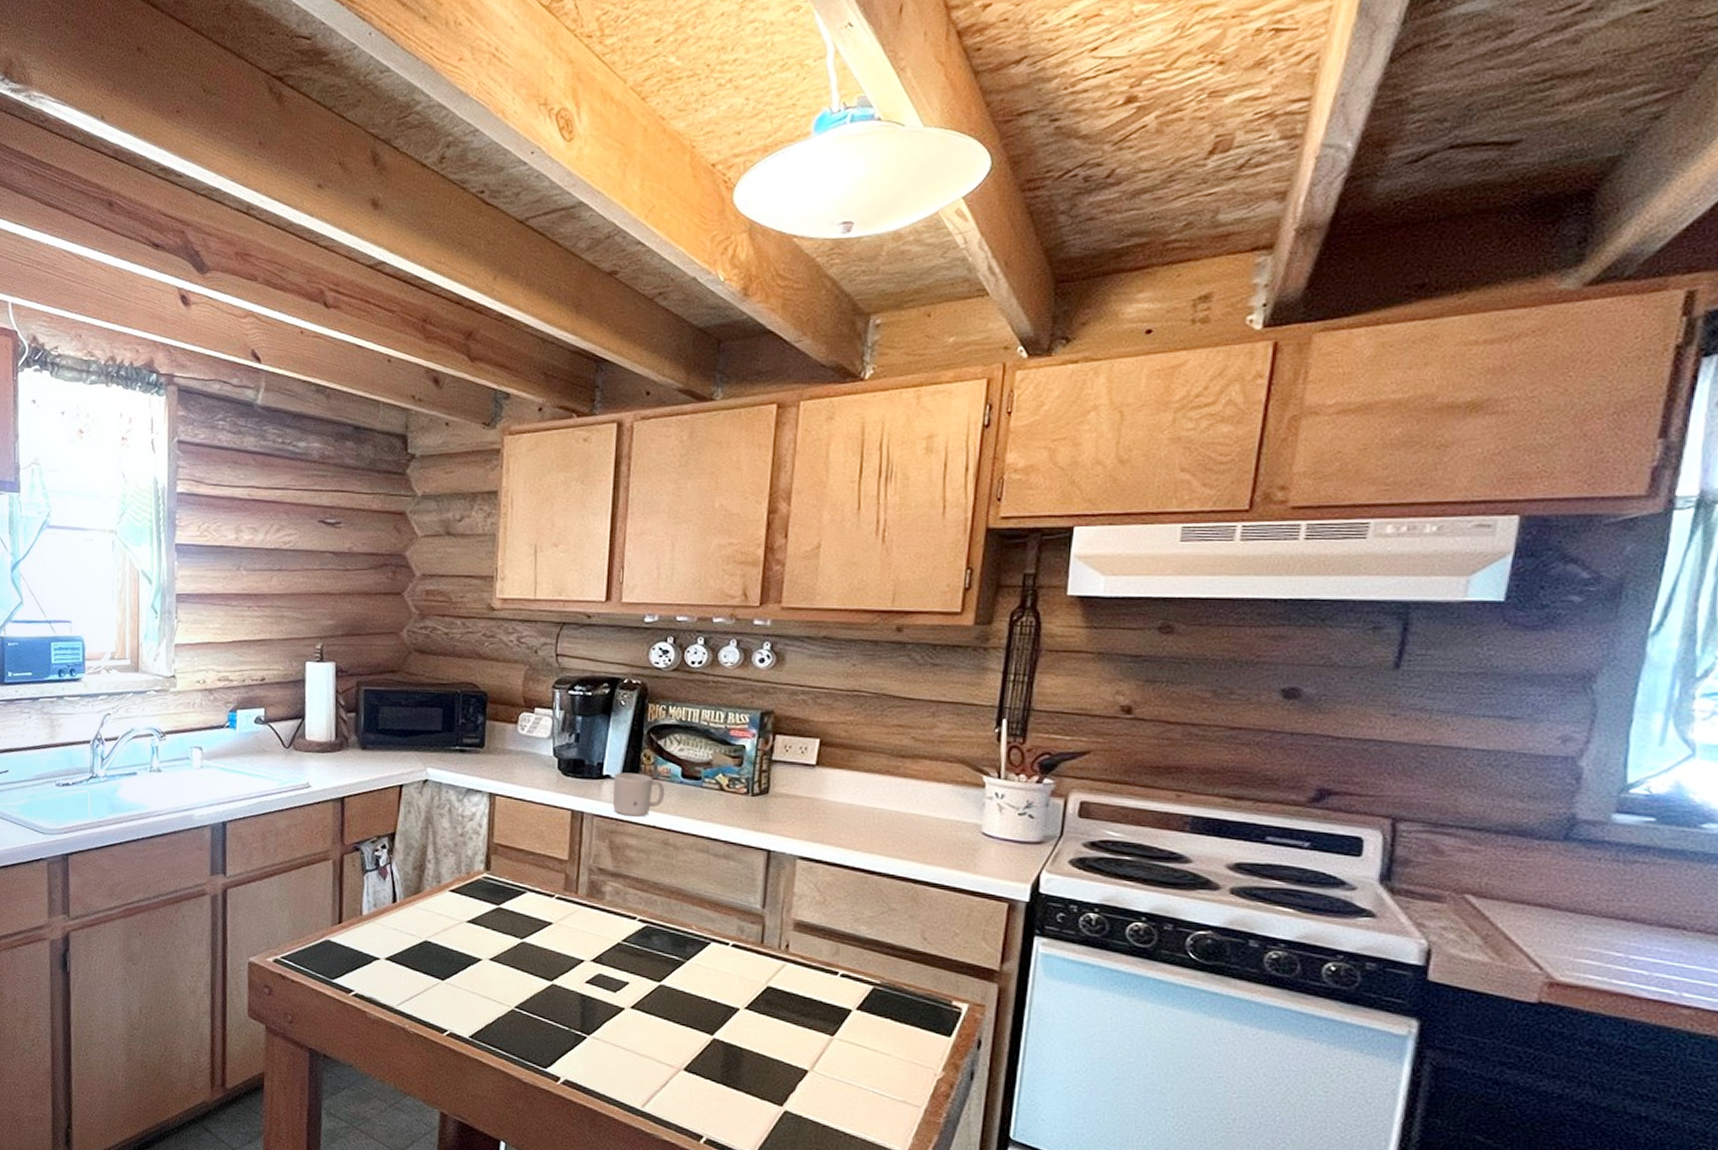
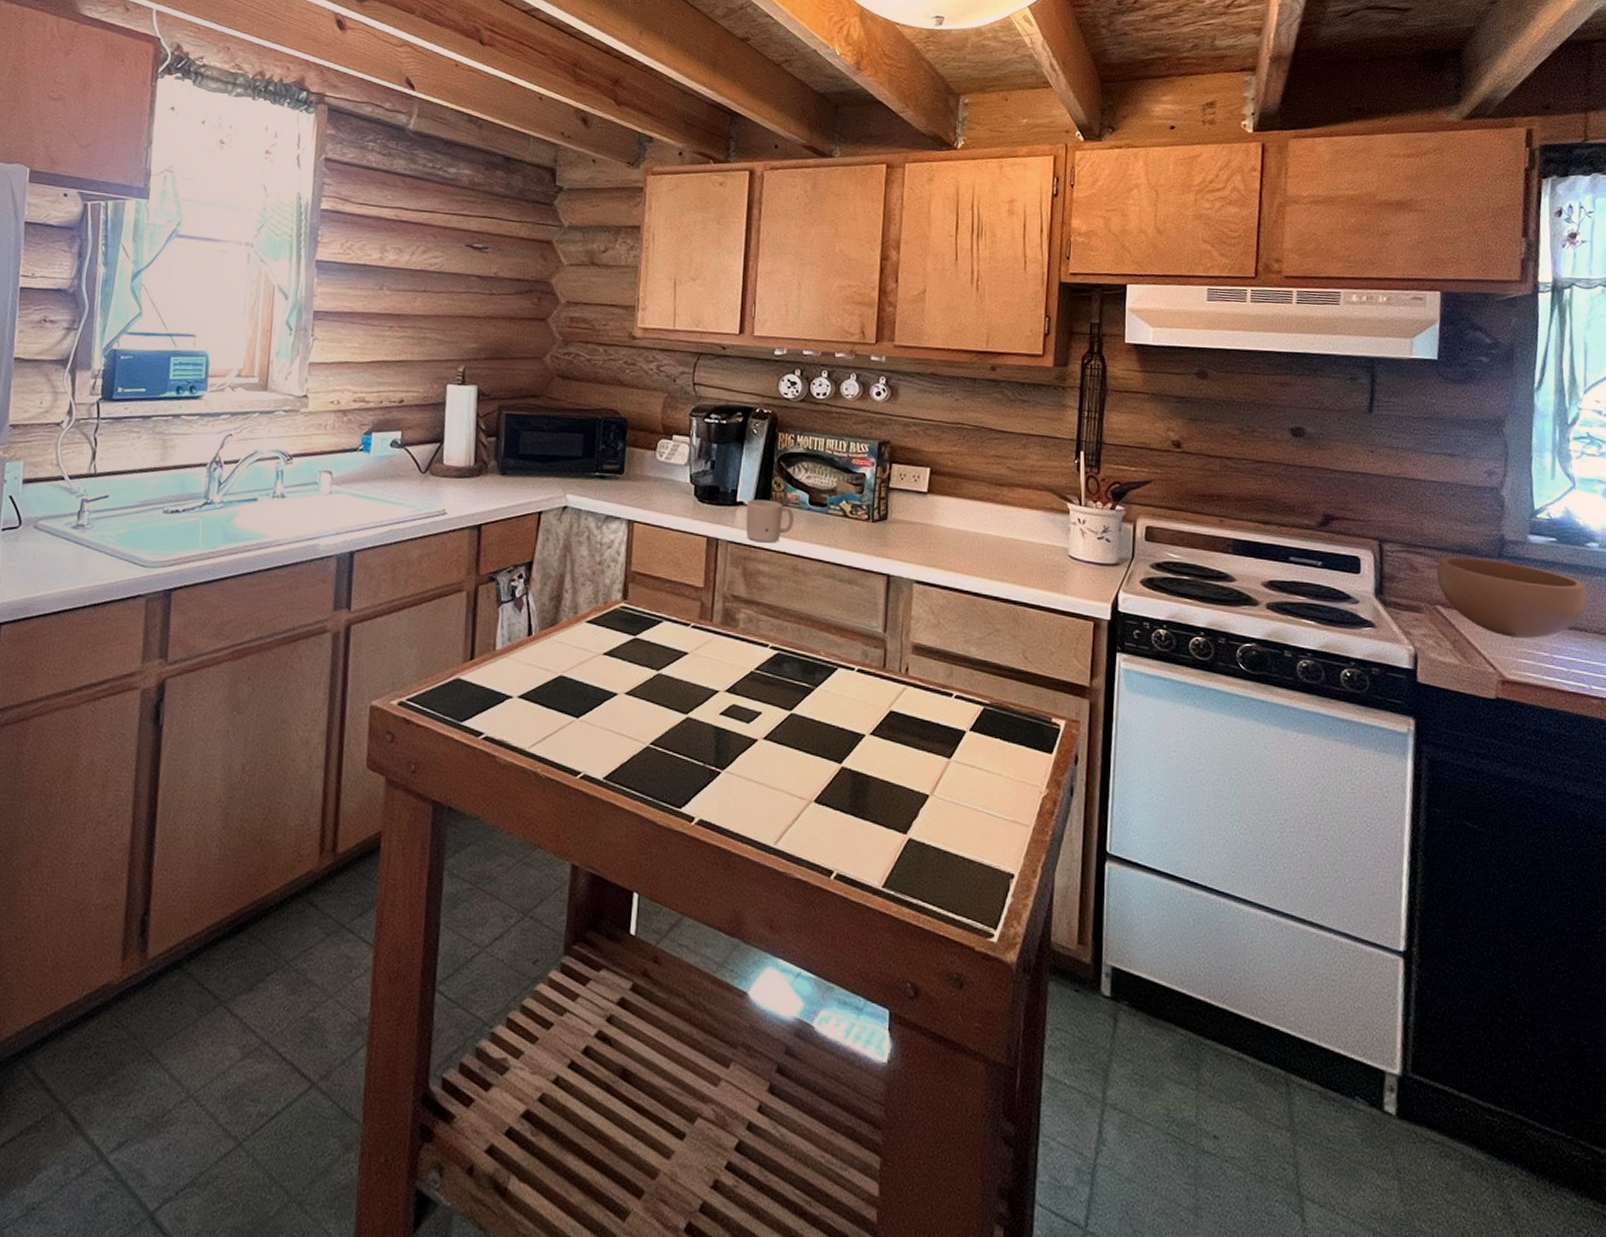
bowl: none [1470,838,1694,936] -> present [1437,556,1587,639]

